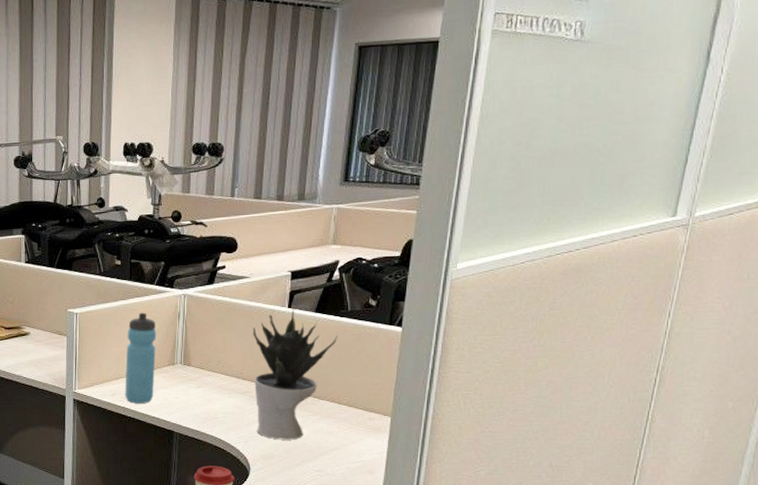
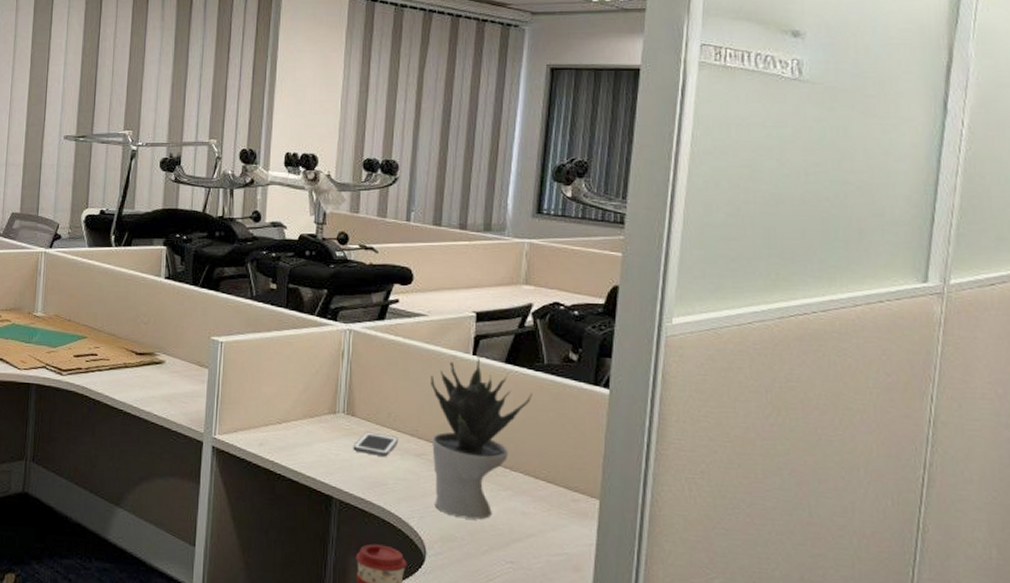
water bottle: present [125,312,157,403] -> none [275,347,316,459]
cell phone: none [189,377,227,396] -> present [353,431,399,457]

